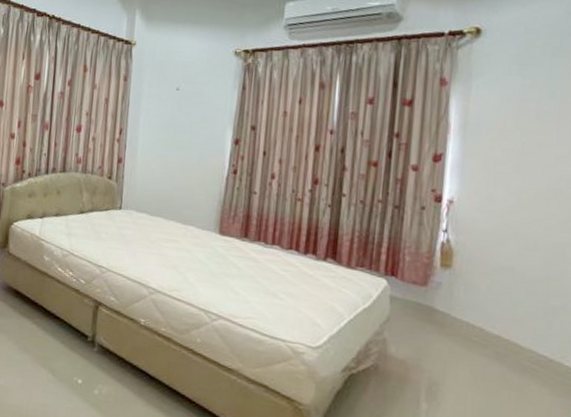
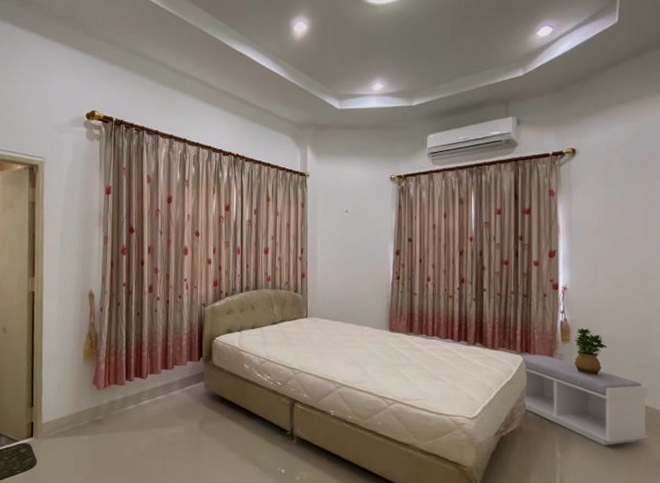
bench: none [381,278,556,403] -> present [518,354,649,446]
potted plant: none [454,253,502,315] -> present [573,328,607,376]

